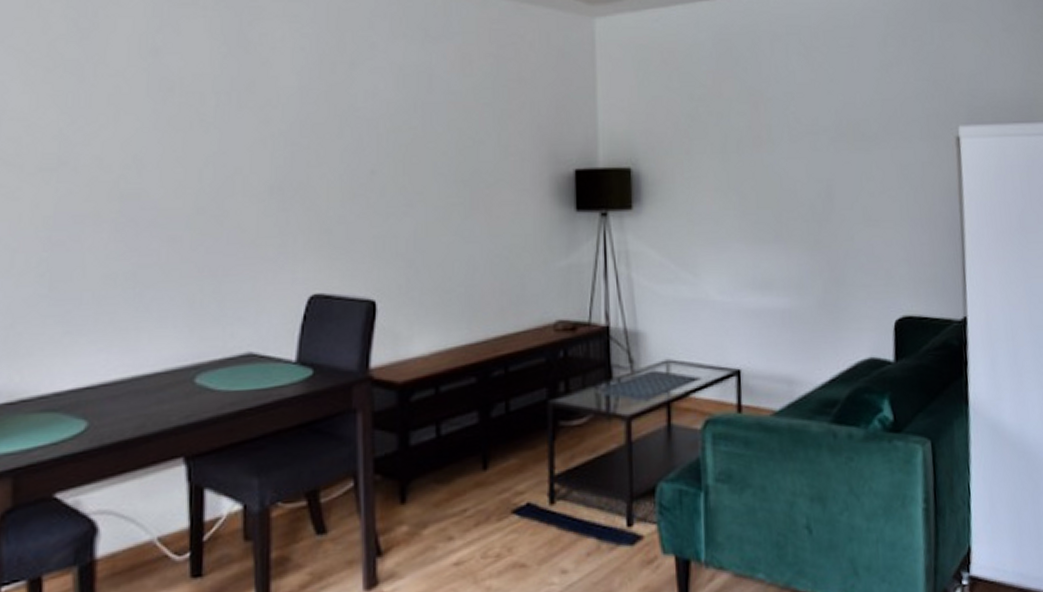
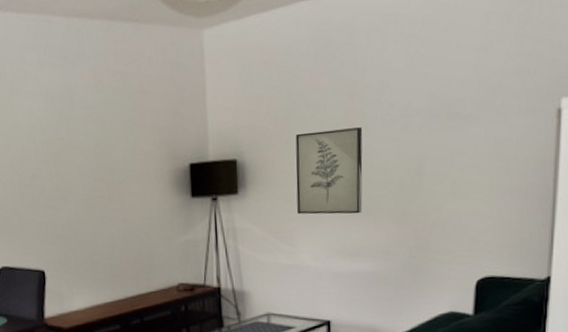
wall art: none [697,141,772,239] -> present [295,127,363,215]

